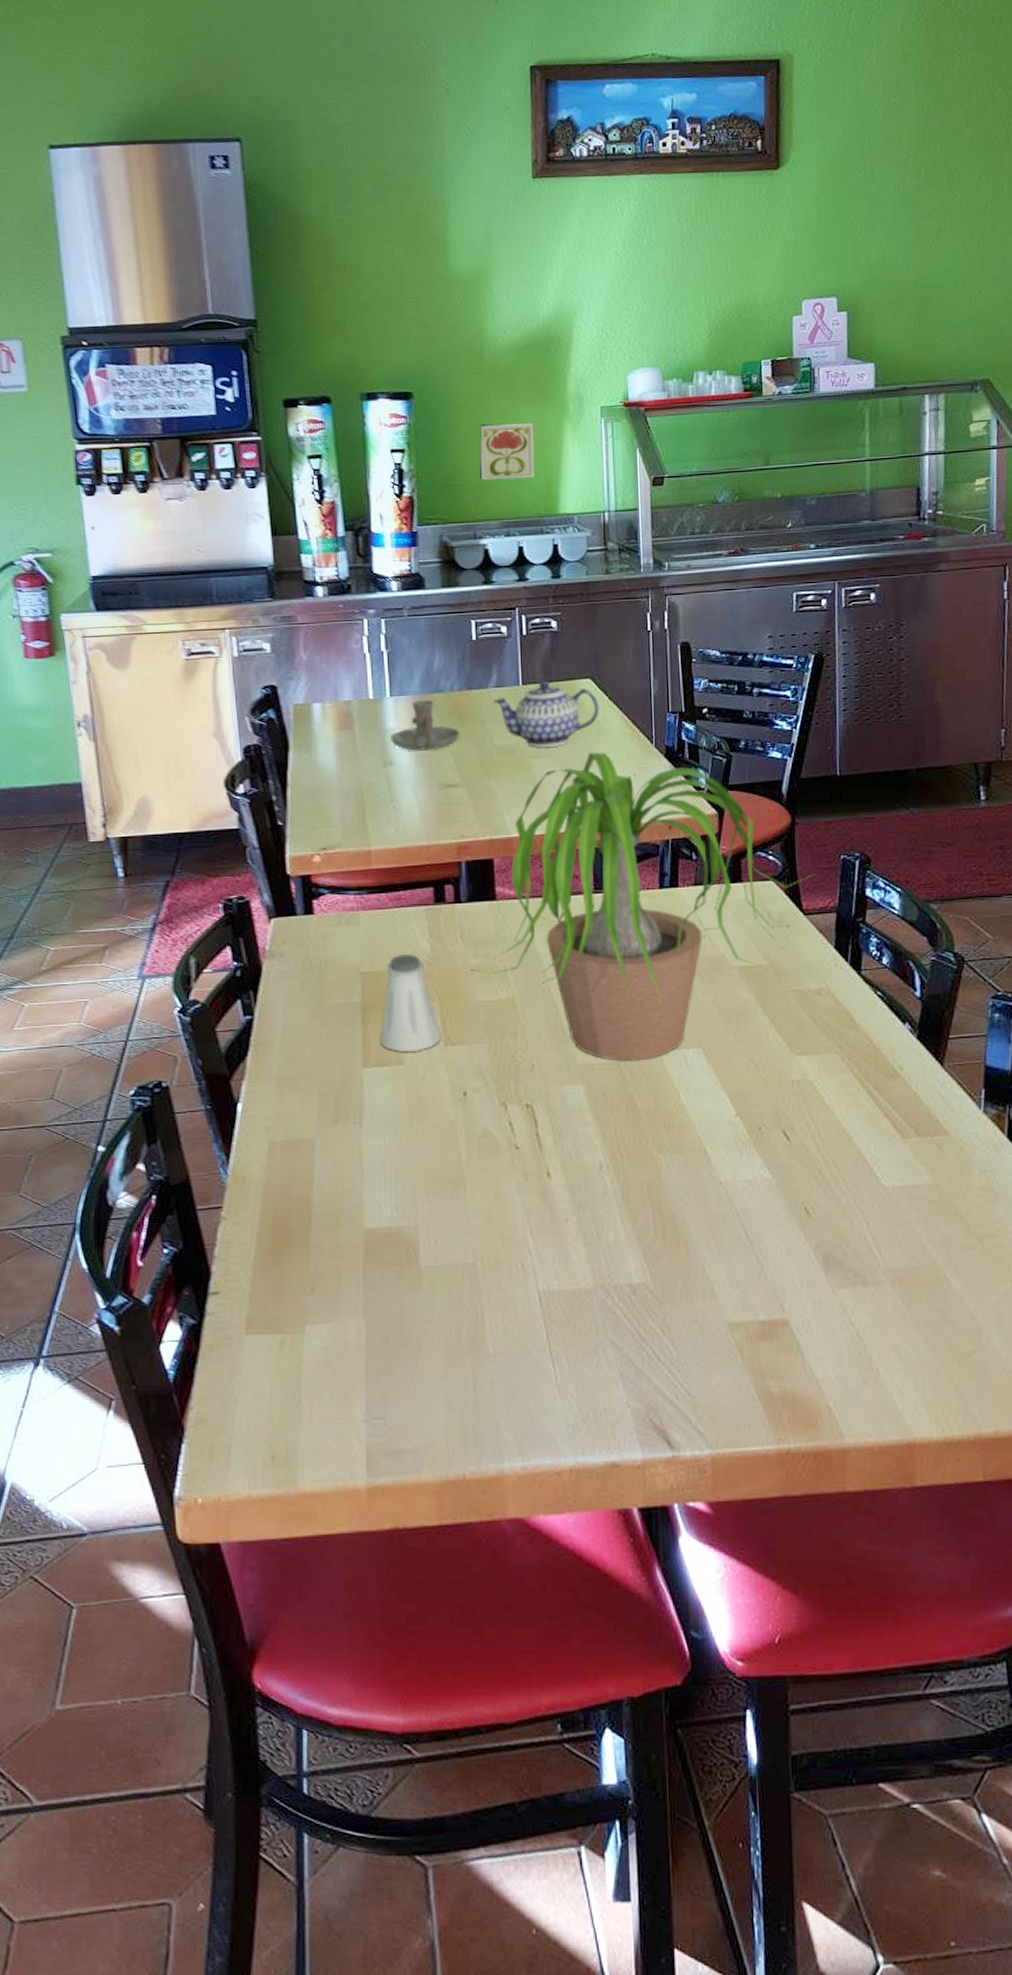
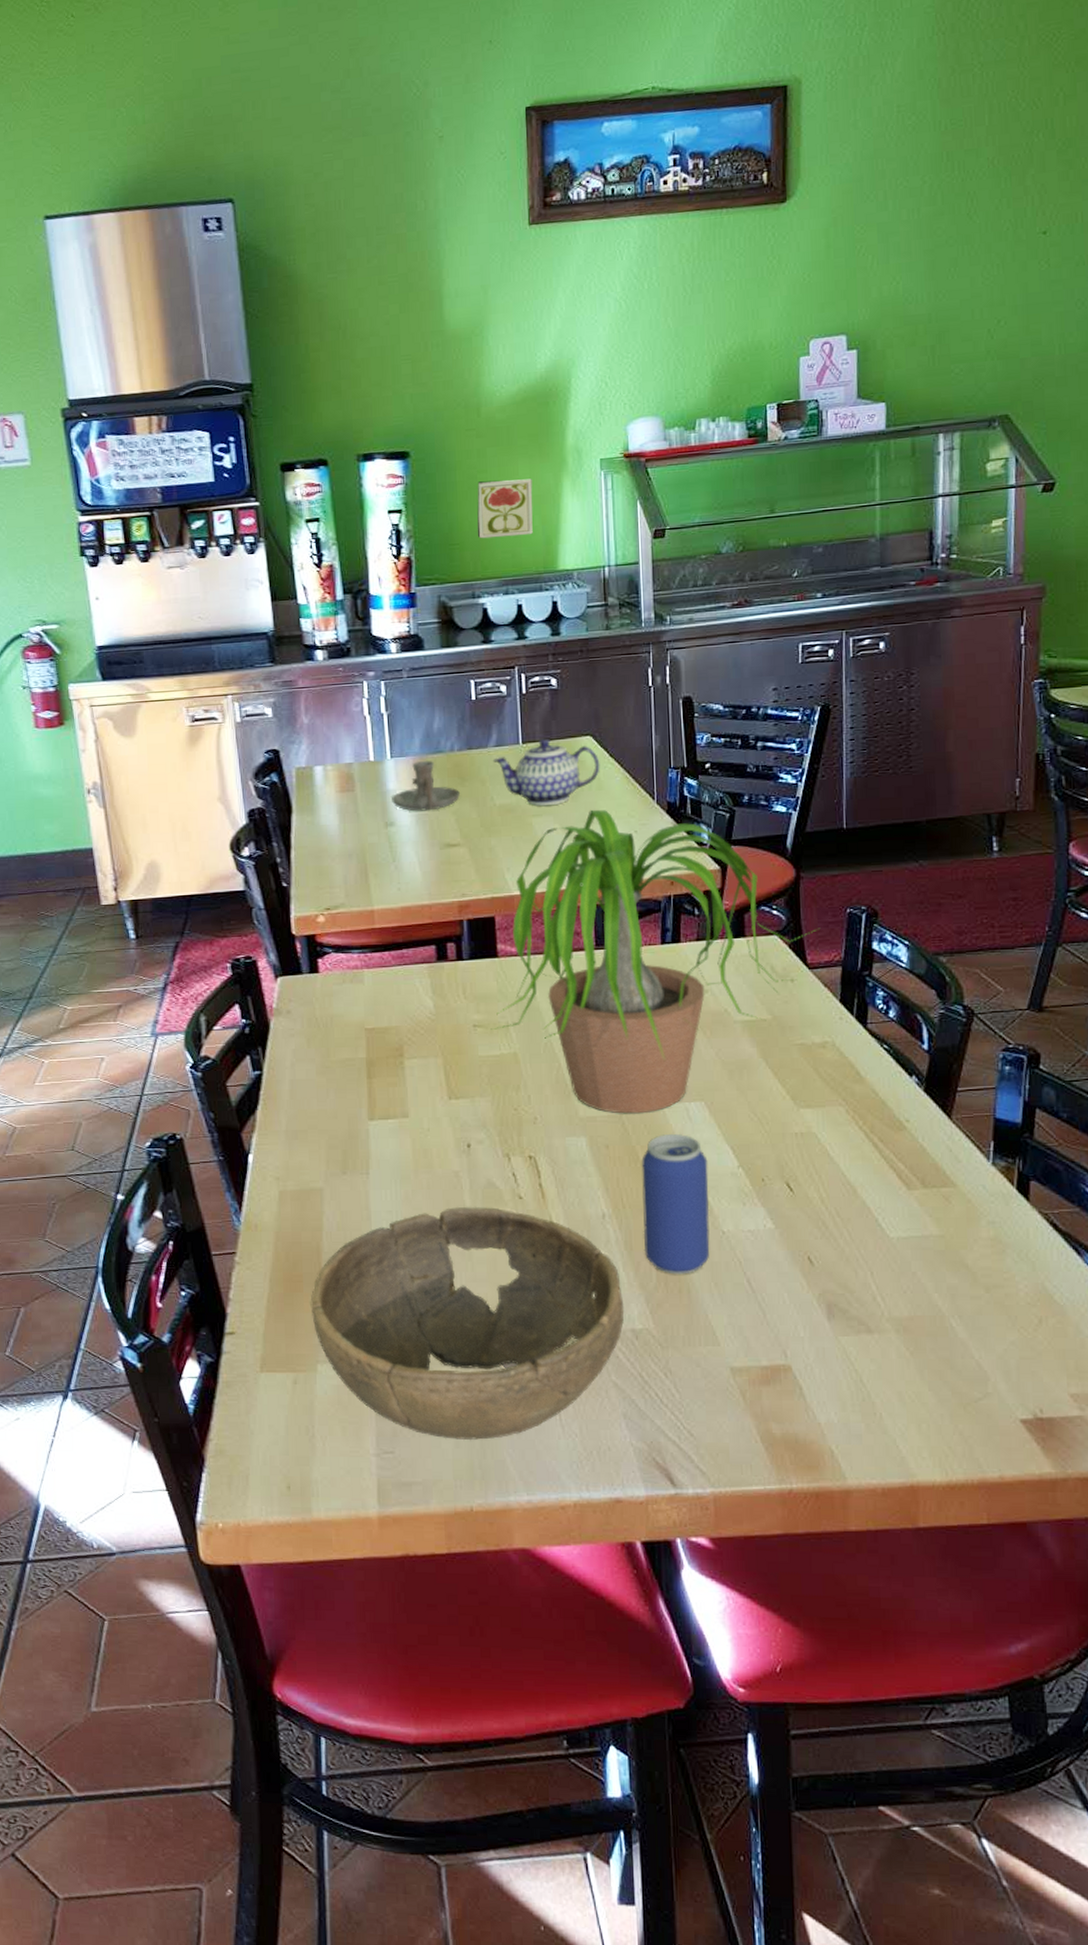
bowl: none [299,1157,622,1404] -> present [310,1206,625,1441]
saltshaker: present [380,955,440,1052] -> none [385,1011,444,1105]
beverage can: none [639,1082,708,1227] -> present [641,1134,710,1275]

